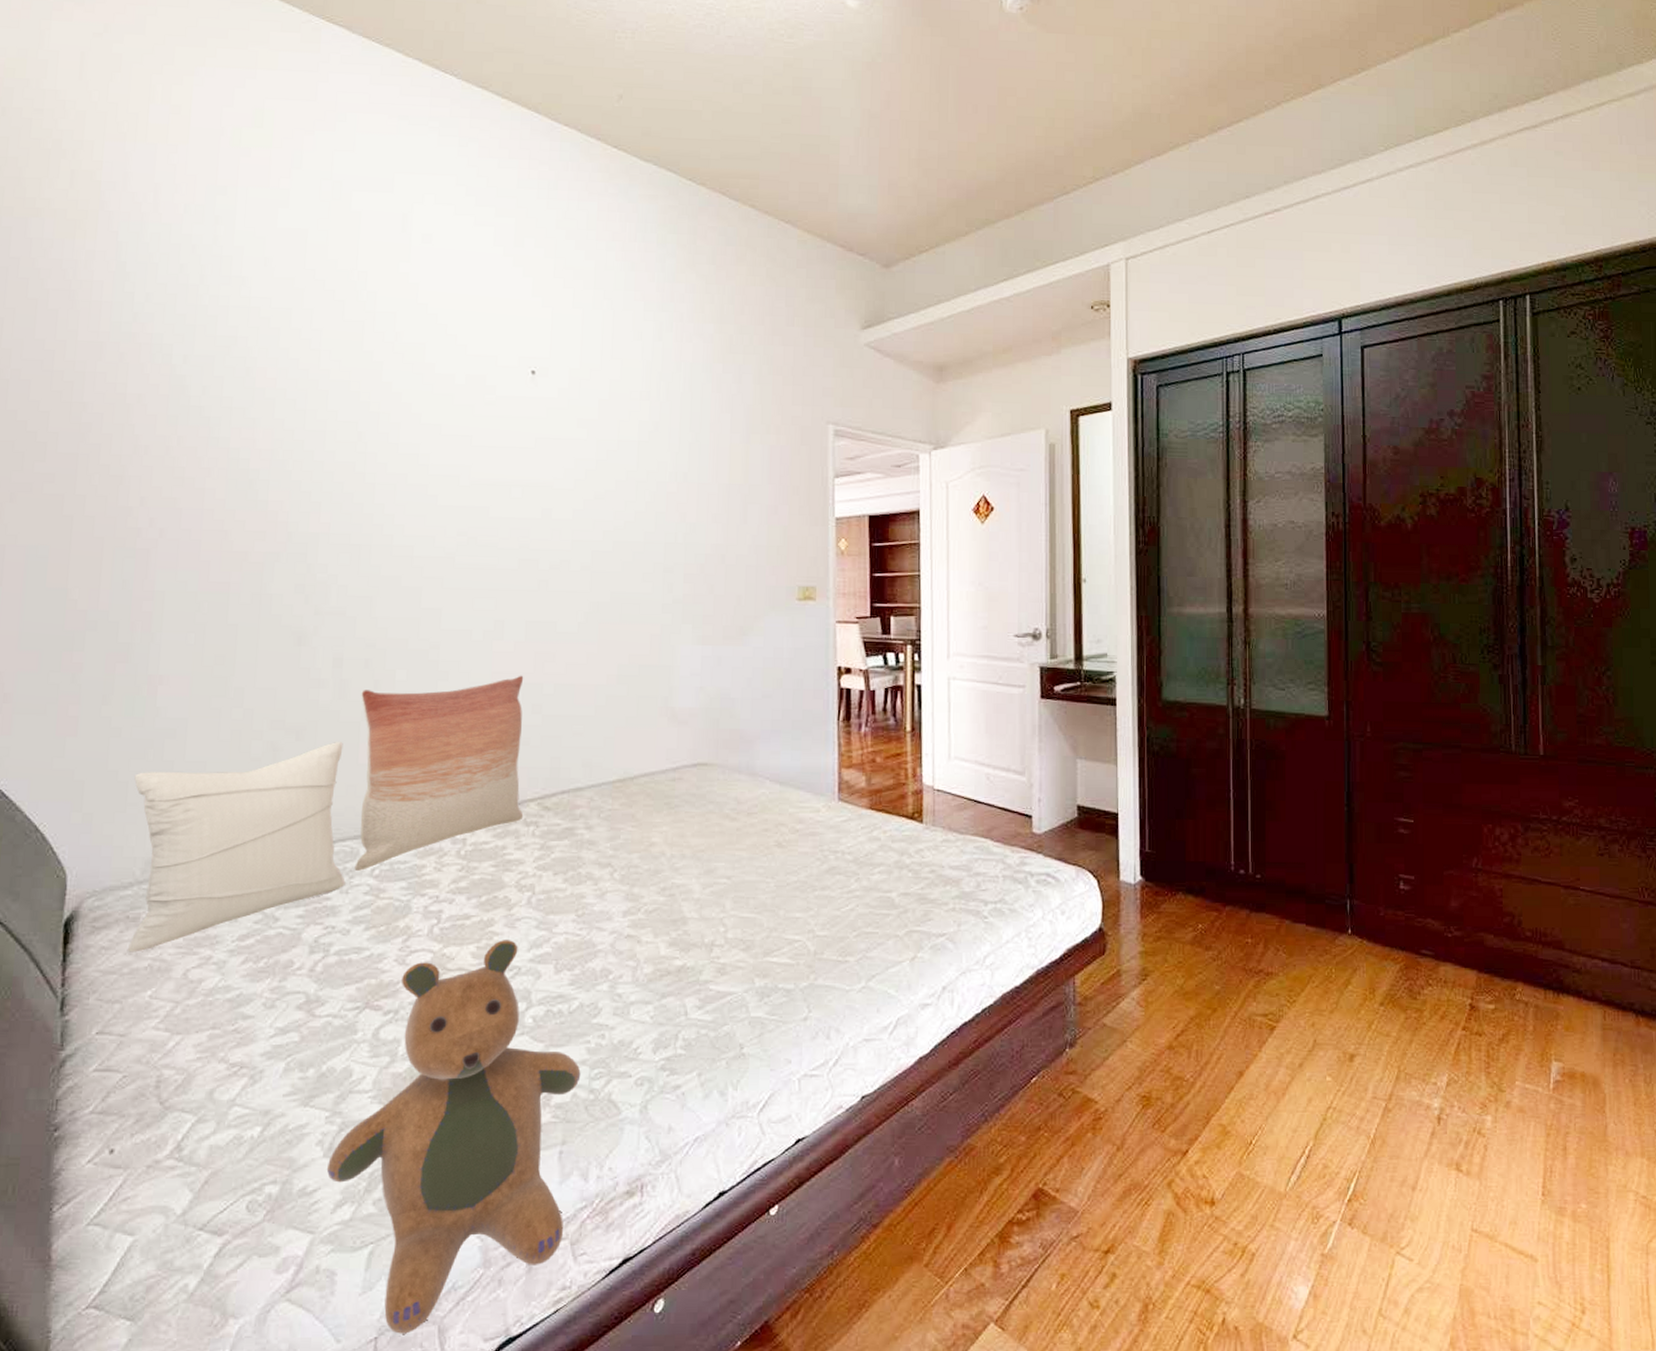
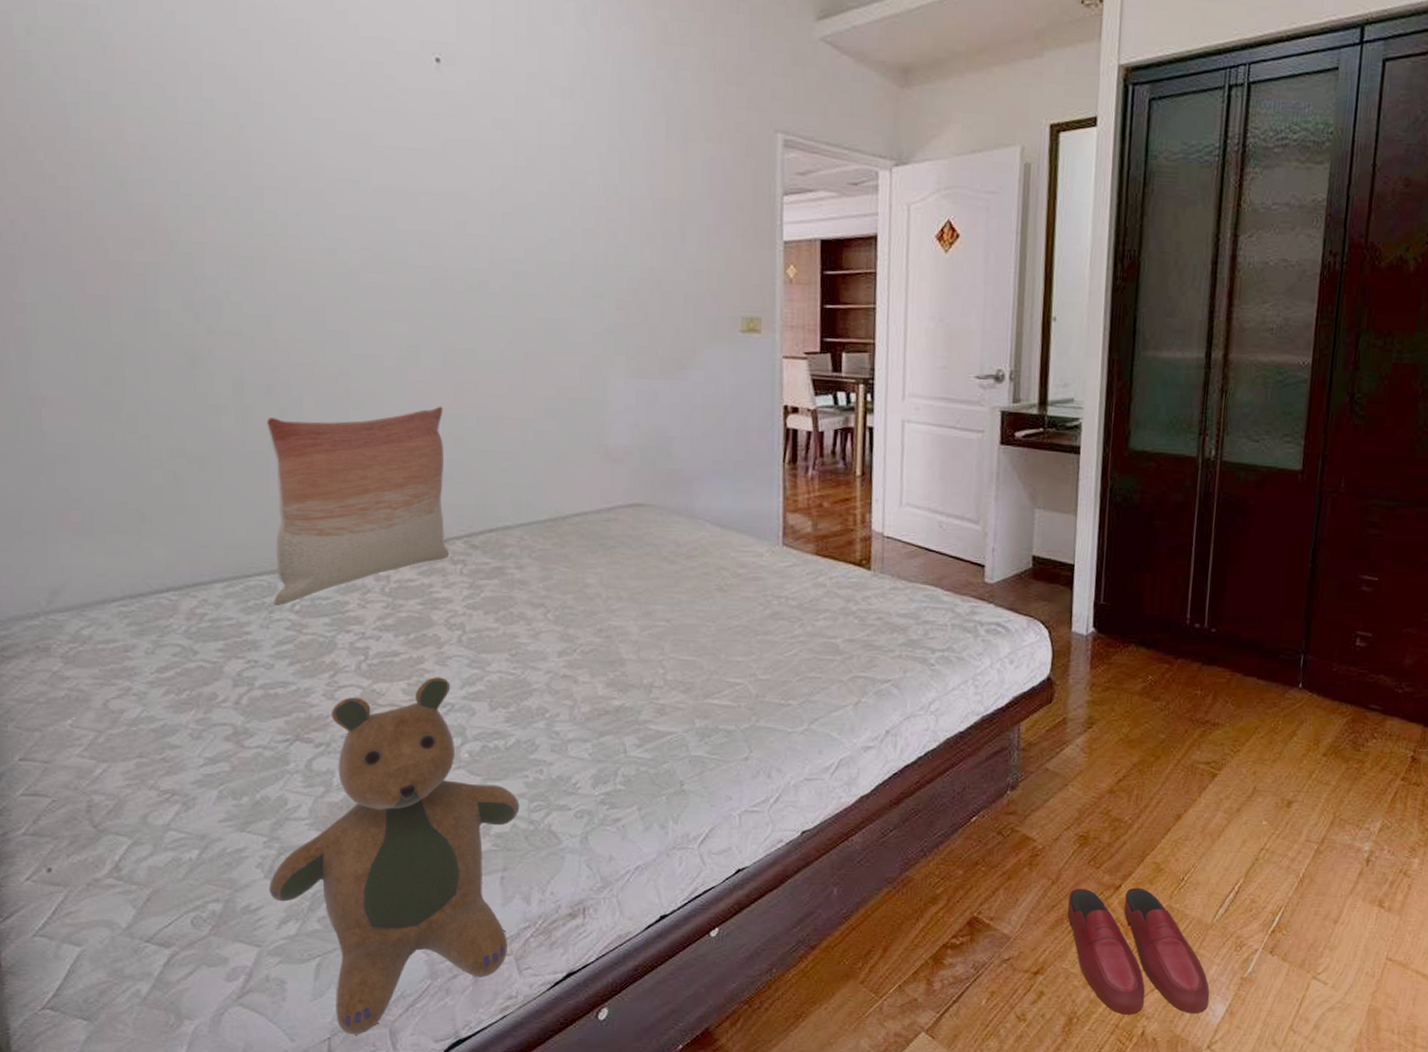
pillow: present [128,742,346,952] -> none [27,472,265,682]
slippers: none [1136,1153,1291,1300] -> present [1068,887,1210,1015]

